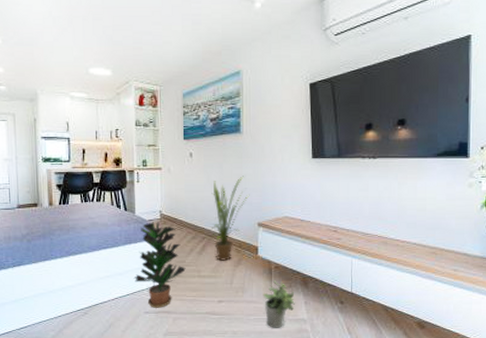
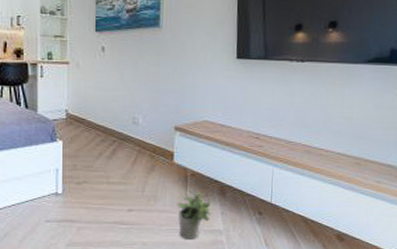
potted plant: present [133,222,186,308] -> none [34,122,93,216]
house plant: present [211,176,250,261] -> none [124,75,167,167]

